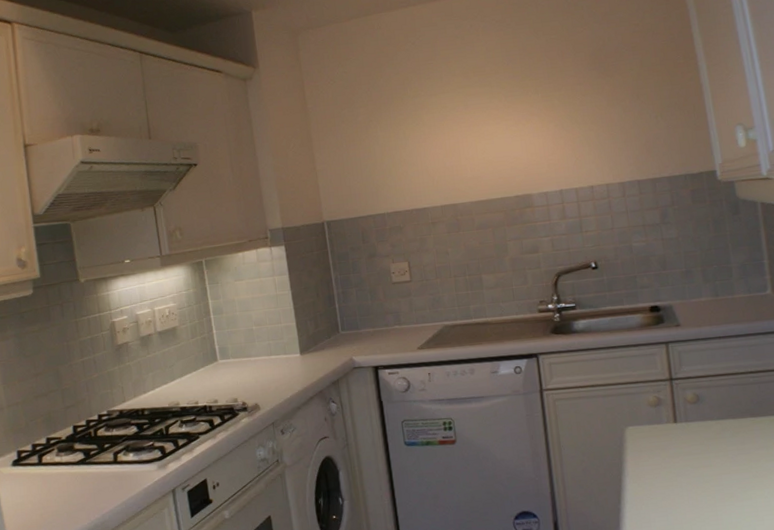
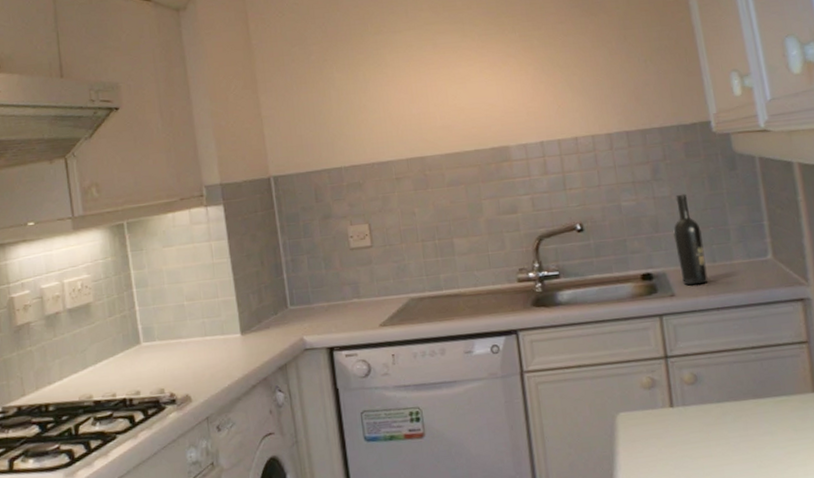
wine bottle: none [679,235,711,317] -> present [673,193,708,286]

